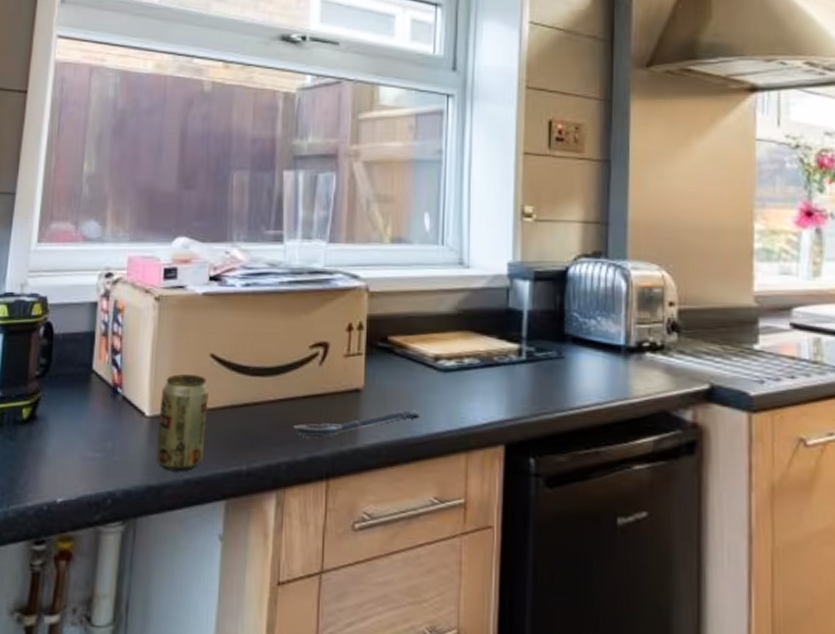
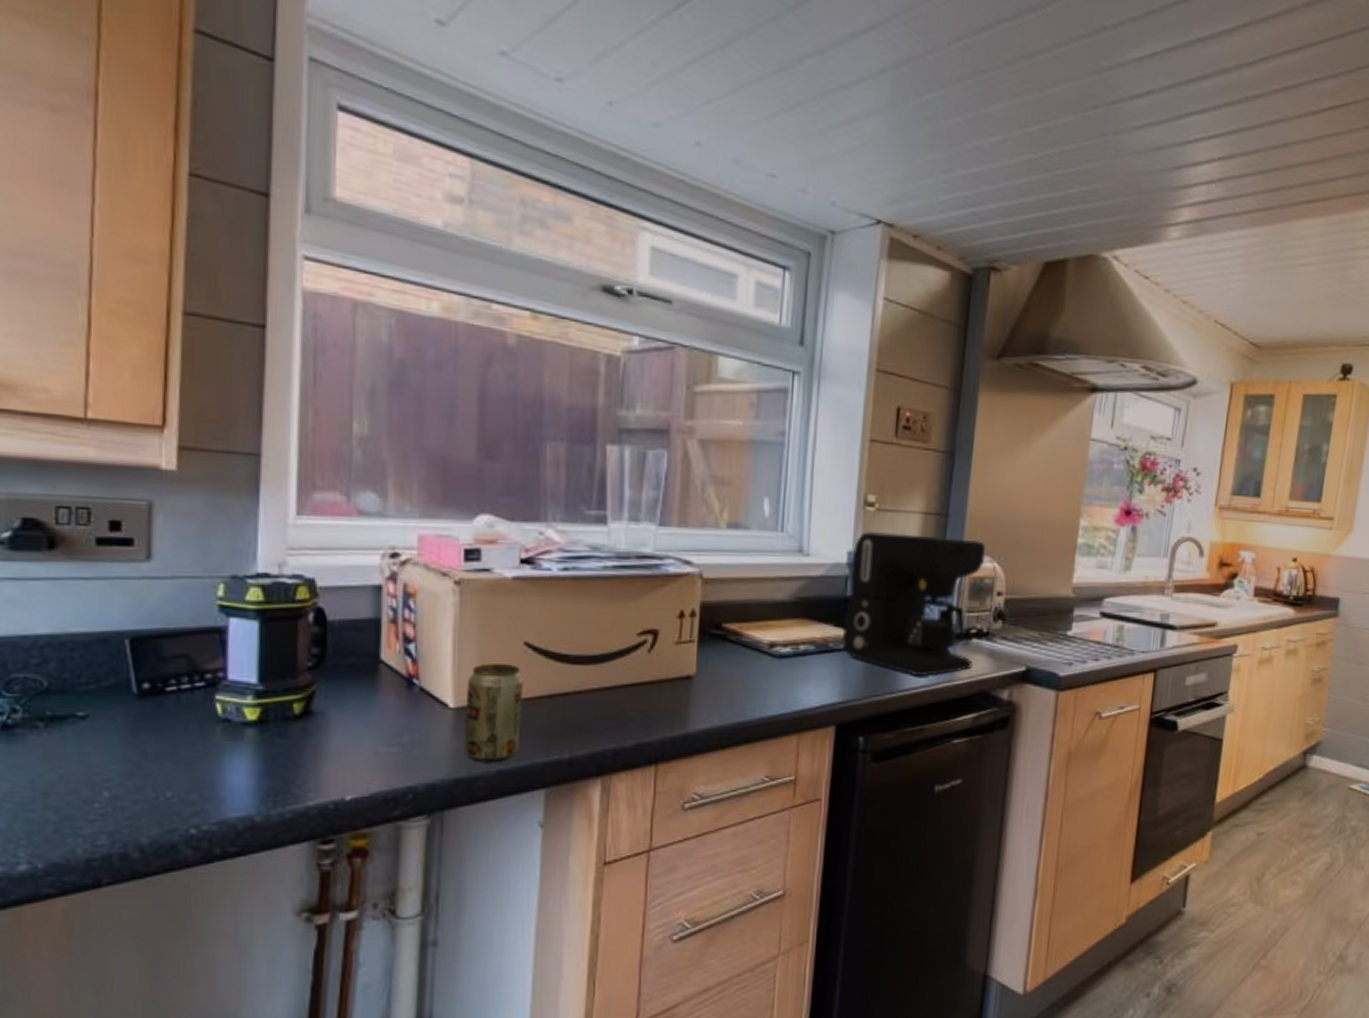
spoon: present [293,410,420,439] -> none [619,695,753,726]
coffee maker: none [506,241,652,394] -> present [842,531,985,677]

